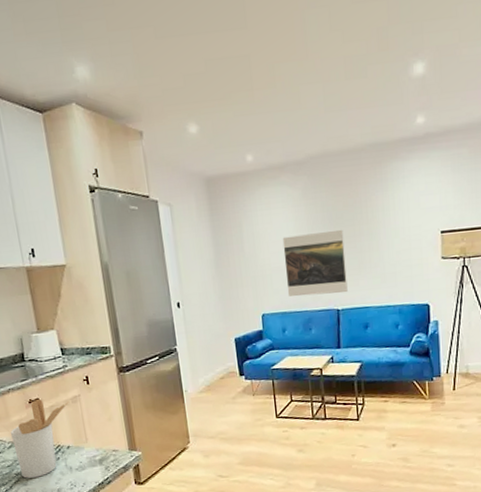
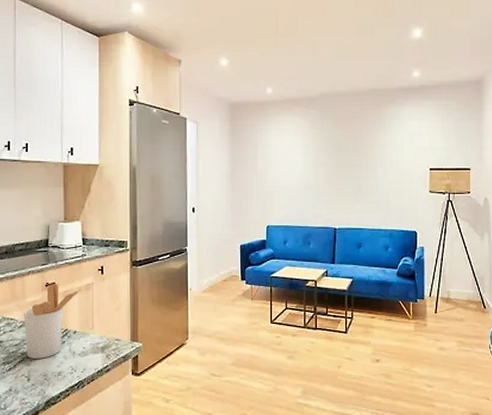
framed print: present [282,229,348,297] -> none [291,158,345,214]

